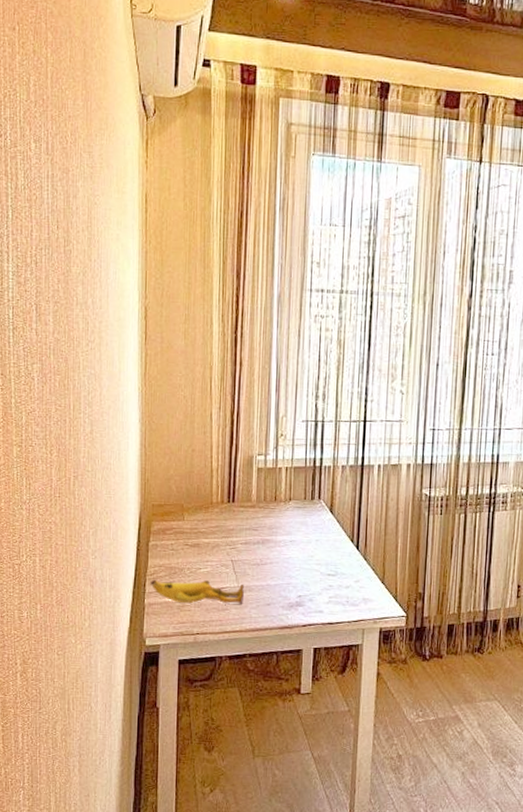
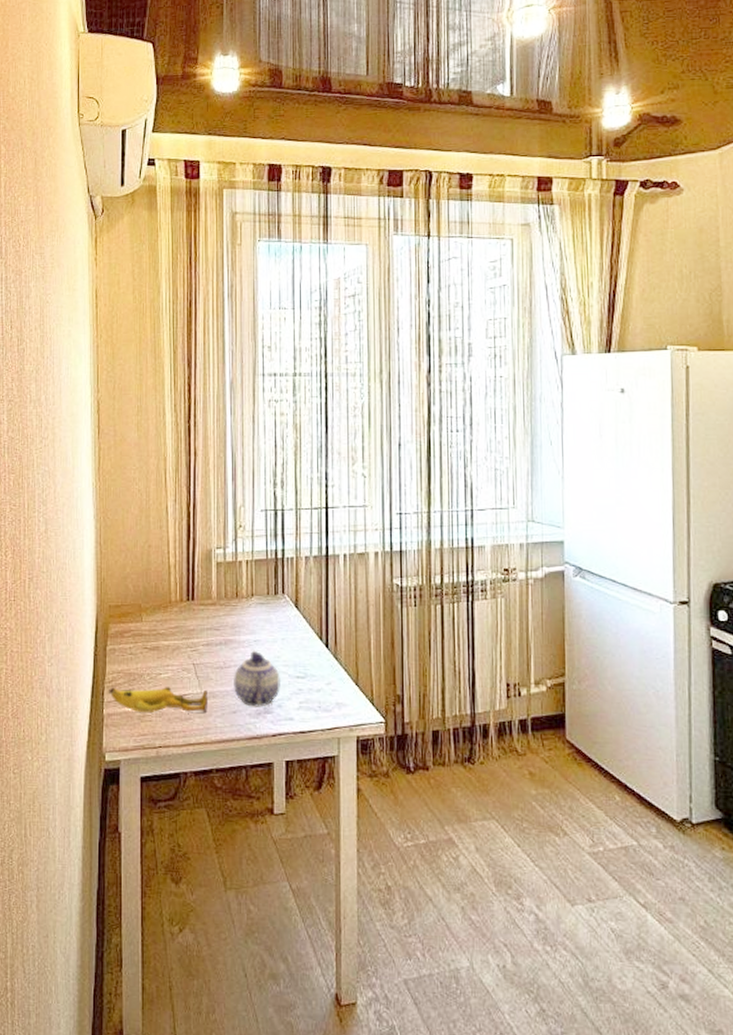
teapot: none [268,549,313,601] -> present [232,650,280,707]

